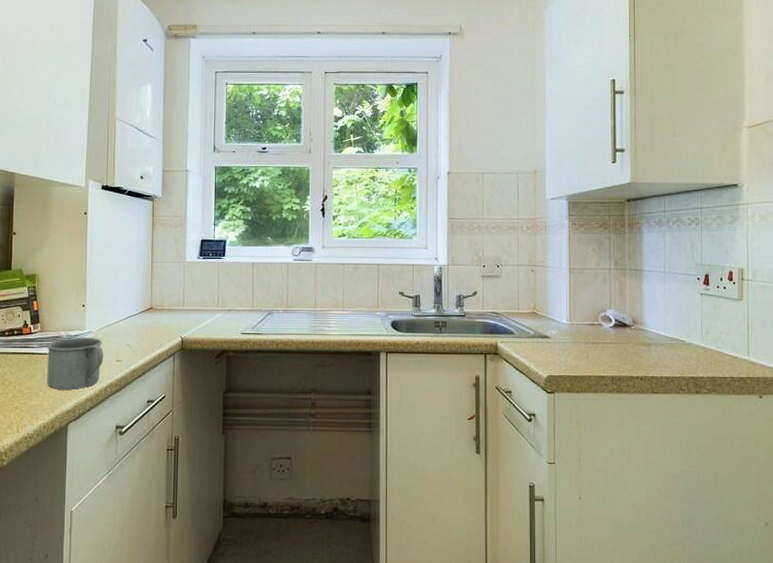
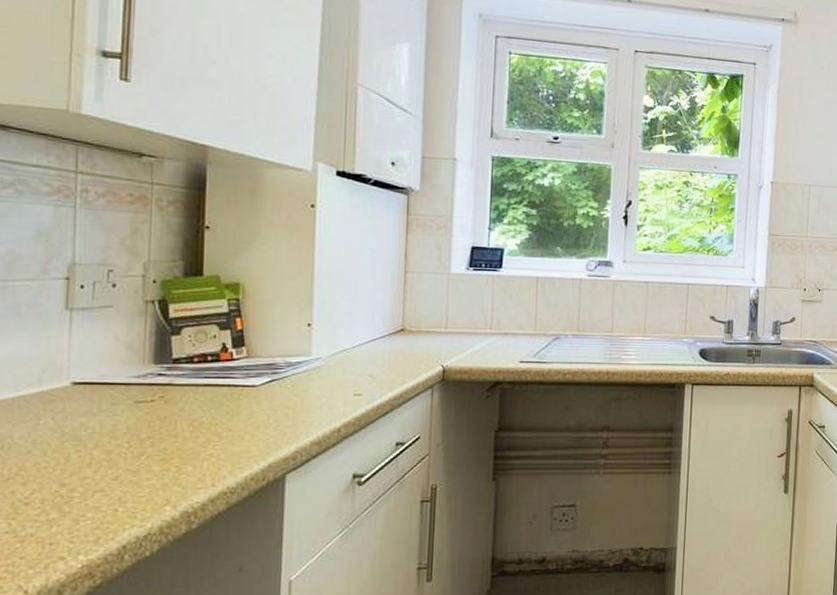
mug: present [47,337,104,390] -> none [256,364,337,431]

